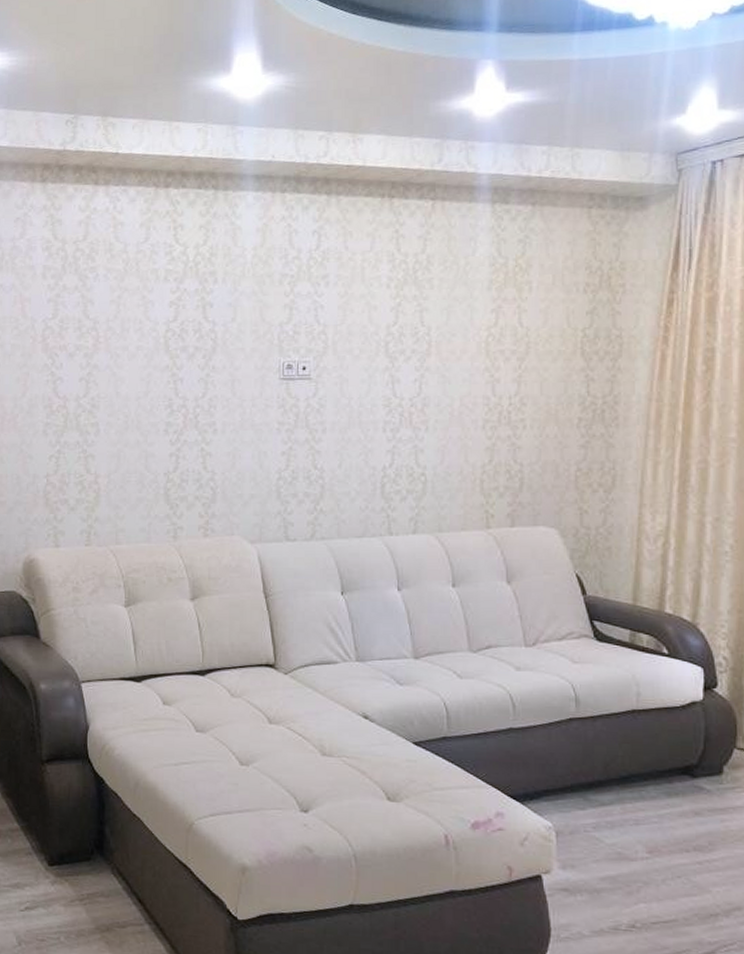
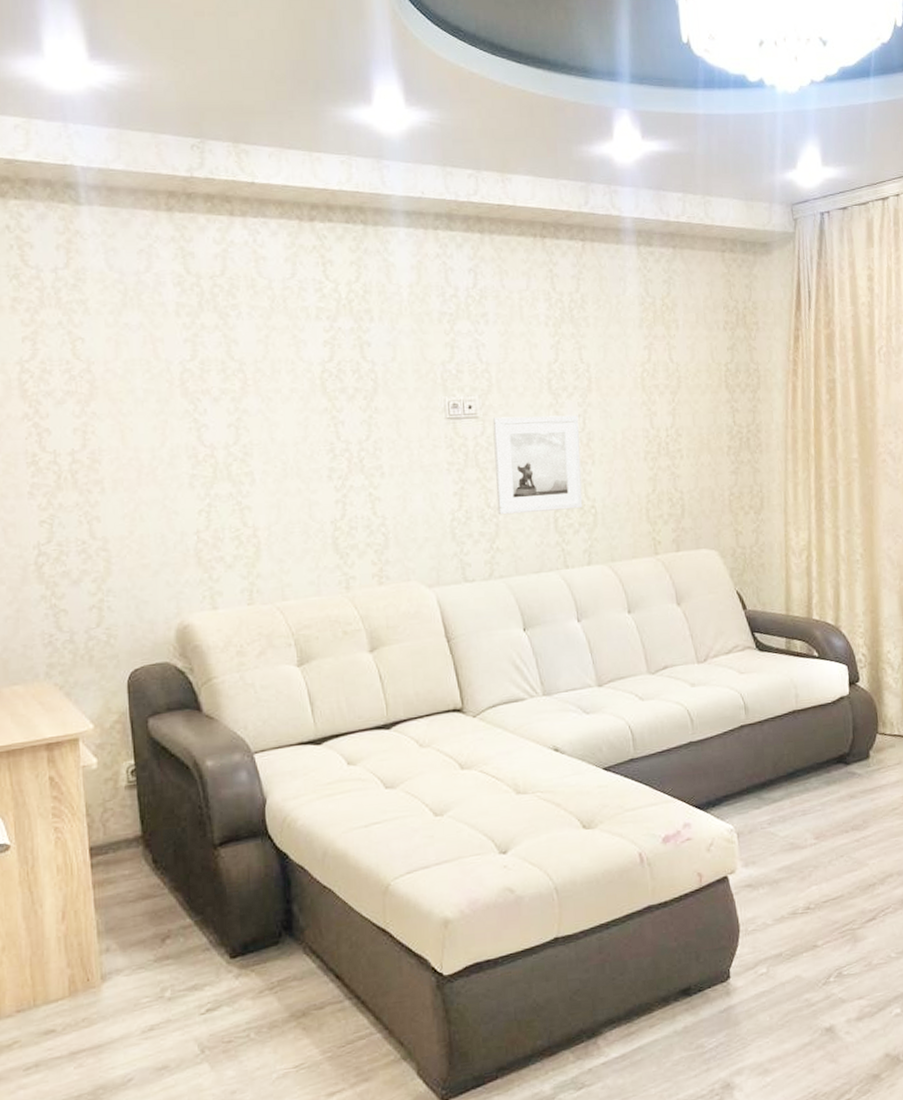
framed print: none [324,379,415,477] -> present [492,415,583,515]

